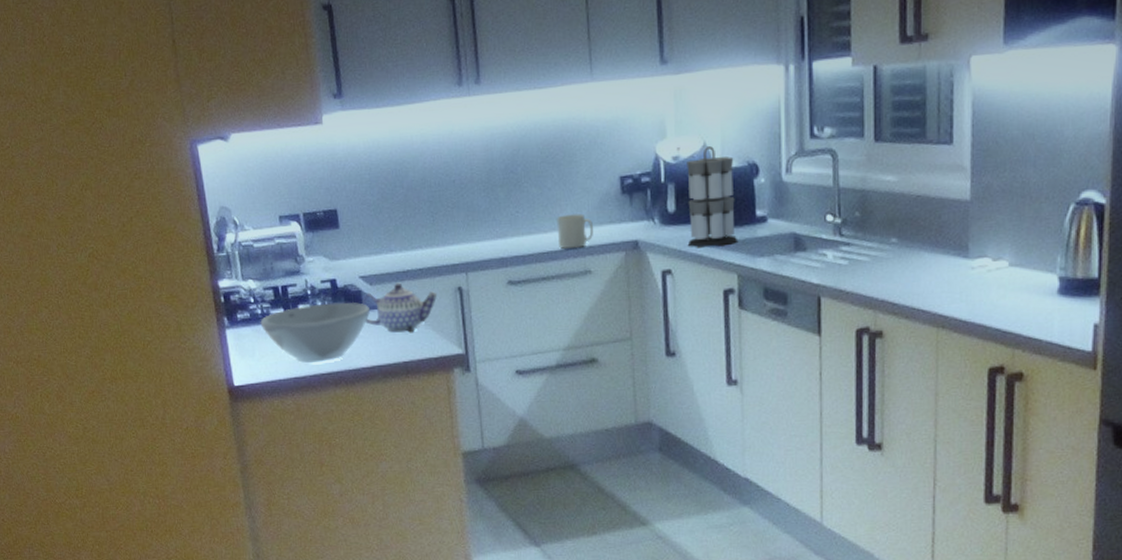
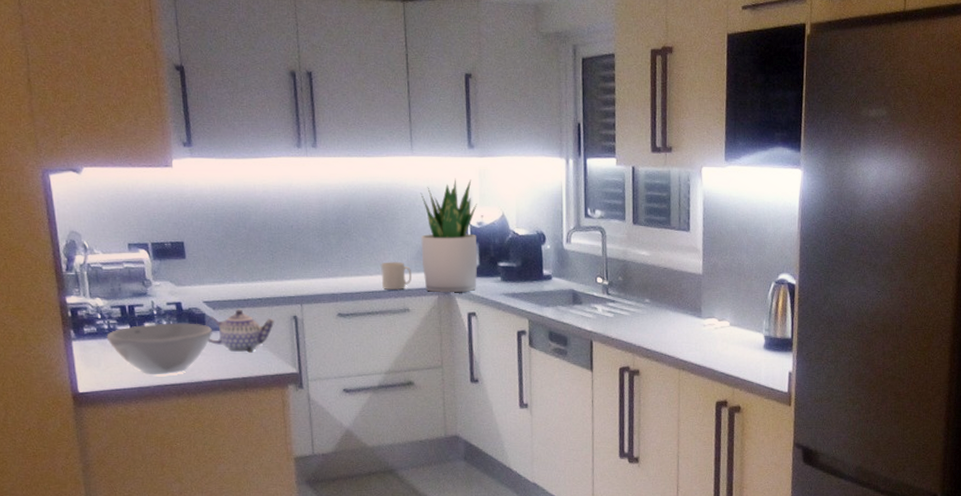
planter: none [602,104,674,249] -> present [420,178,478,293]
spice rack: present [687,145,737,248] -> none [489,216,528,297]

